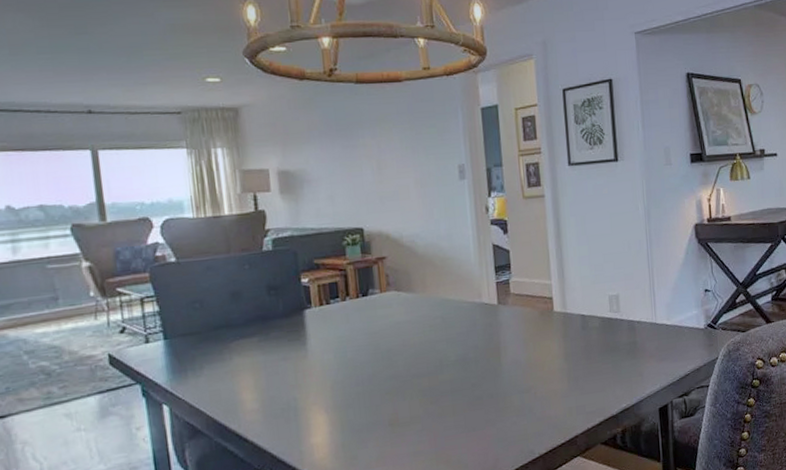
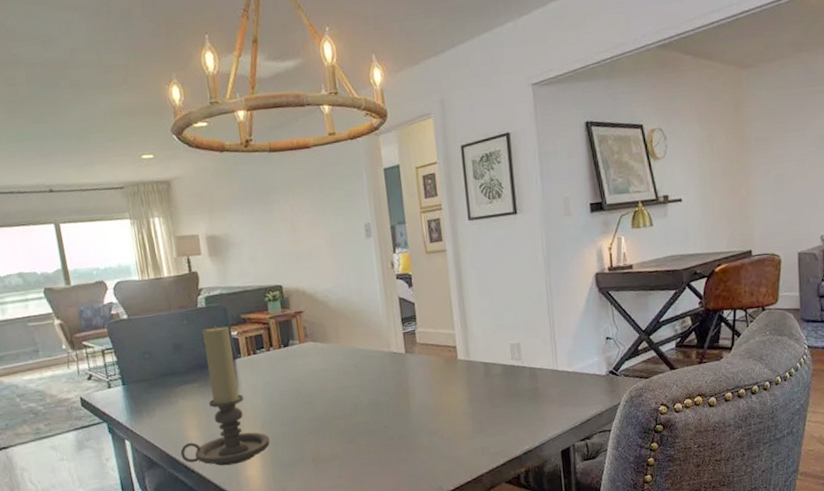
candle holder: none [231,271,341,433] -> present [180,325,270,466]

